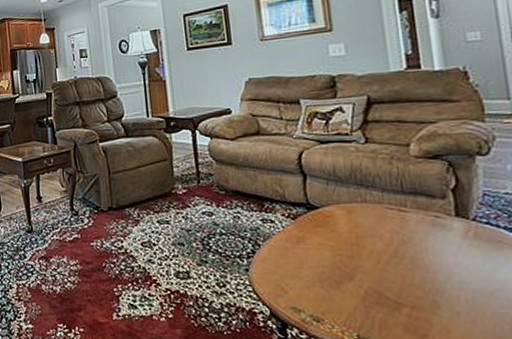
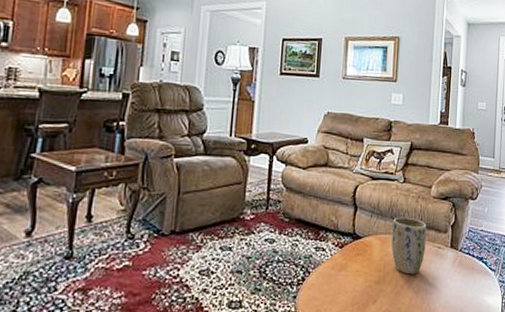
plant pot: none [359,182,416,249] -> present [391,217,427,275]

